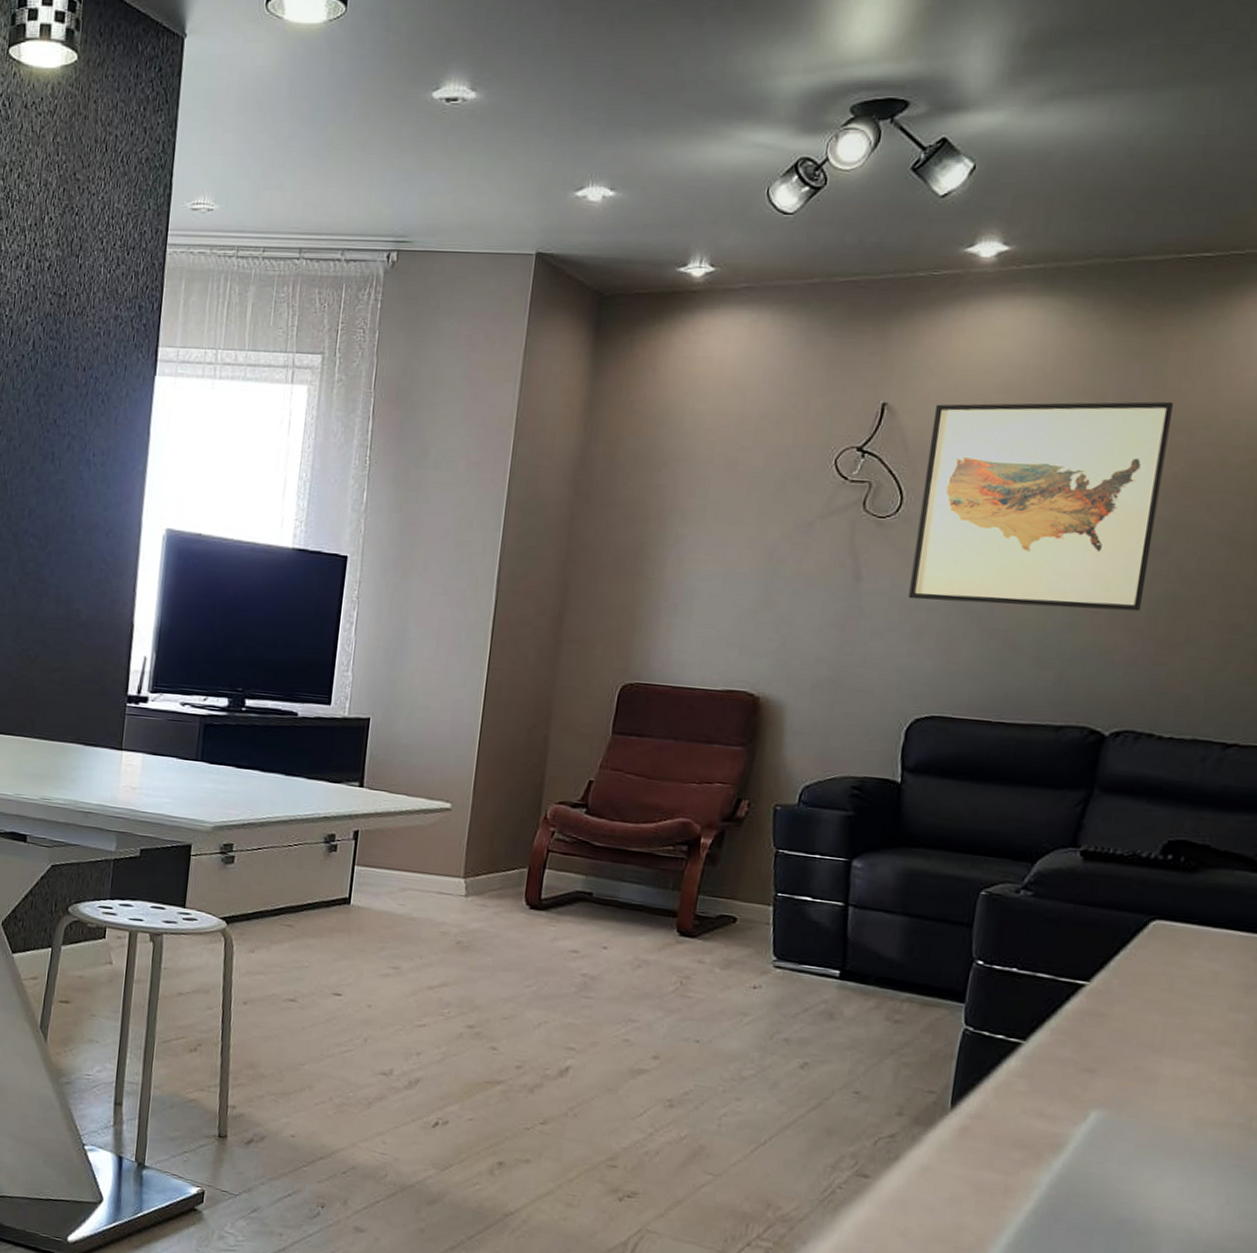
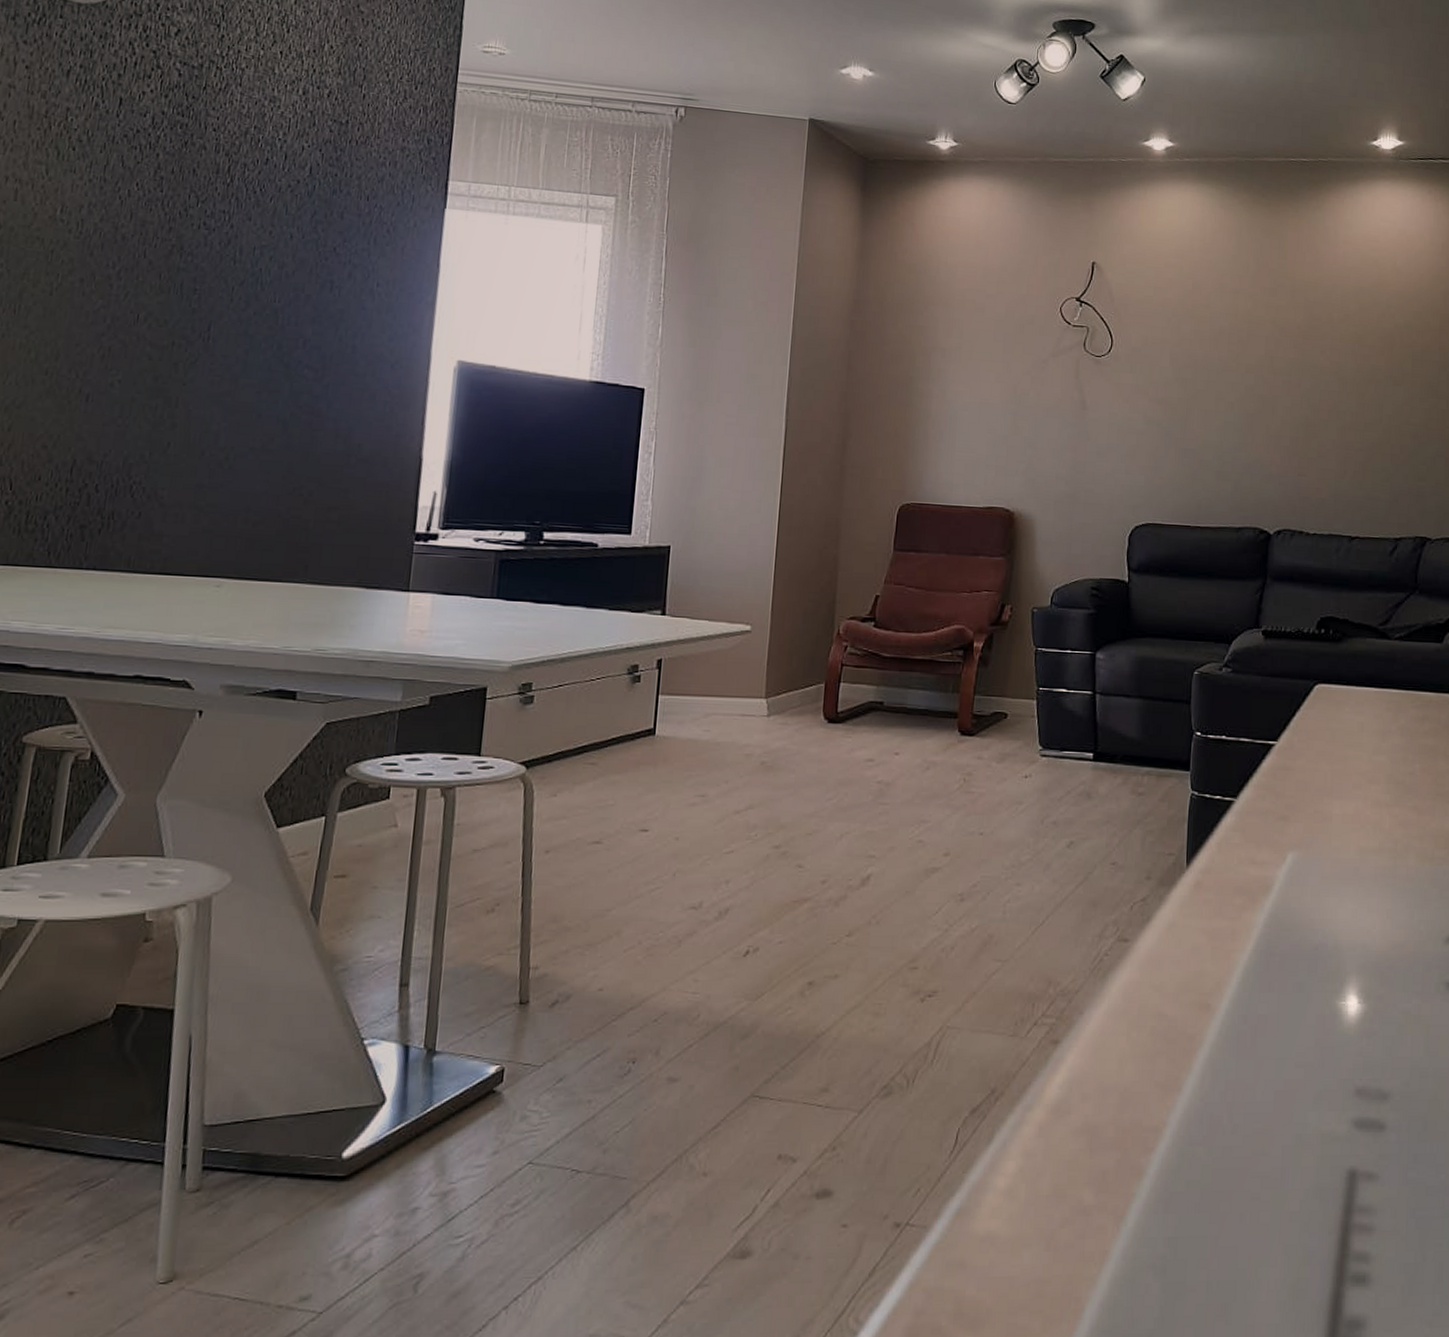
wall art: present [908,401,1173,612] -> none [1123,264,1293,433]

